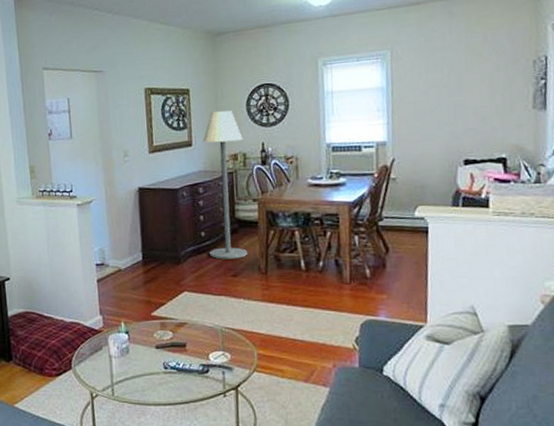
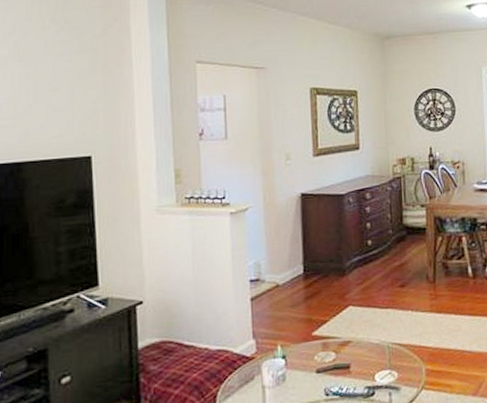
floor lamp: present [203,111,248,260] -> none [370,114,416,269]

